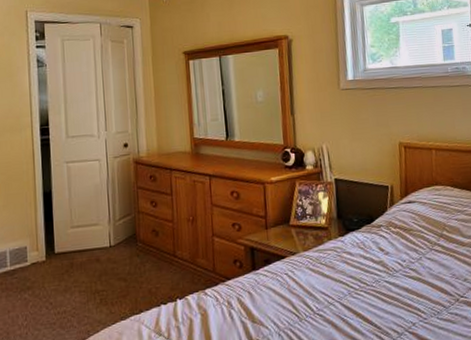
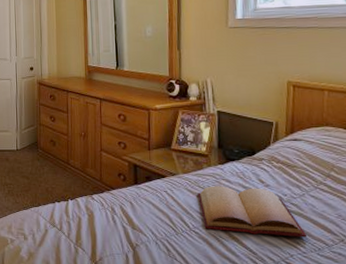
bible: none [320,257,427,310] -> present [198,186,308,238]

